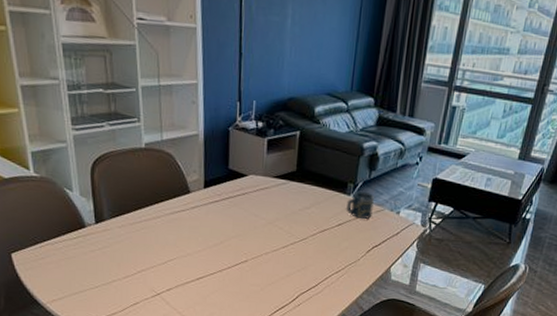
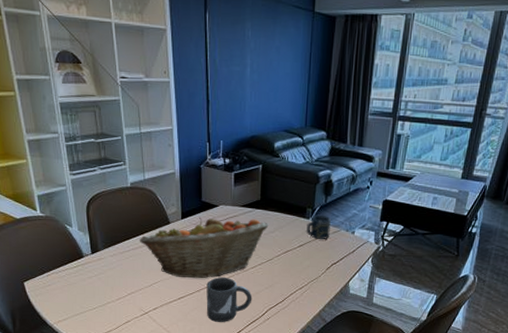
fruit basket: none [153,187,305,258] -> present [139,217,269,279]
mug: none [229,256,282,307] -> present [206,277,252,322]

